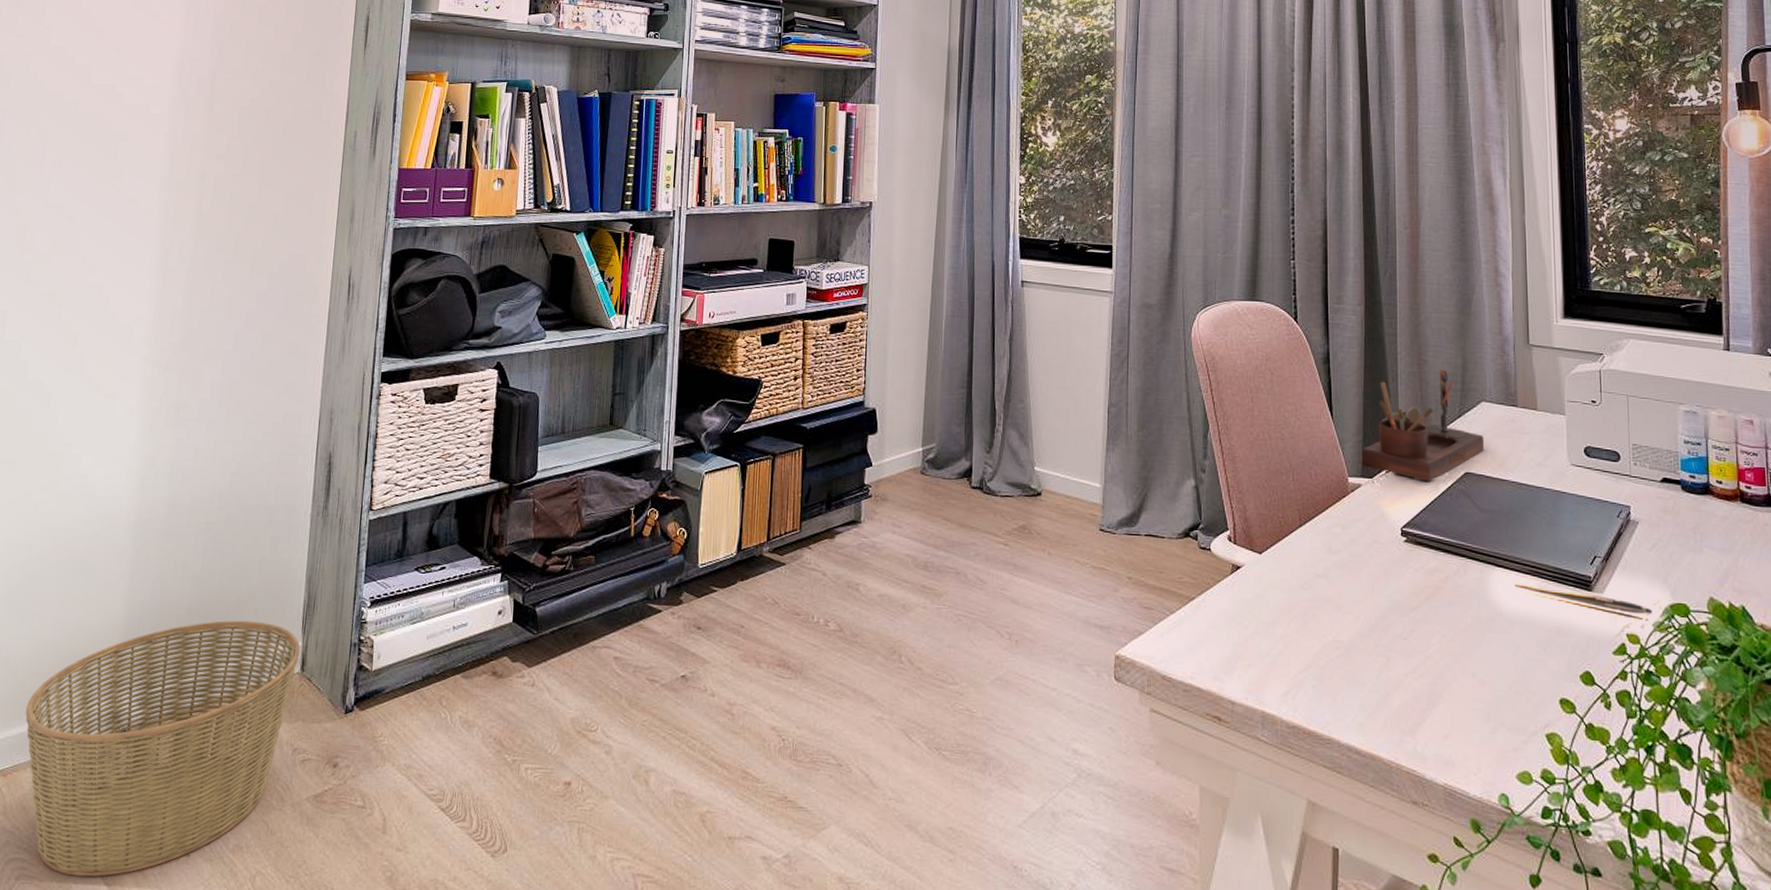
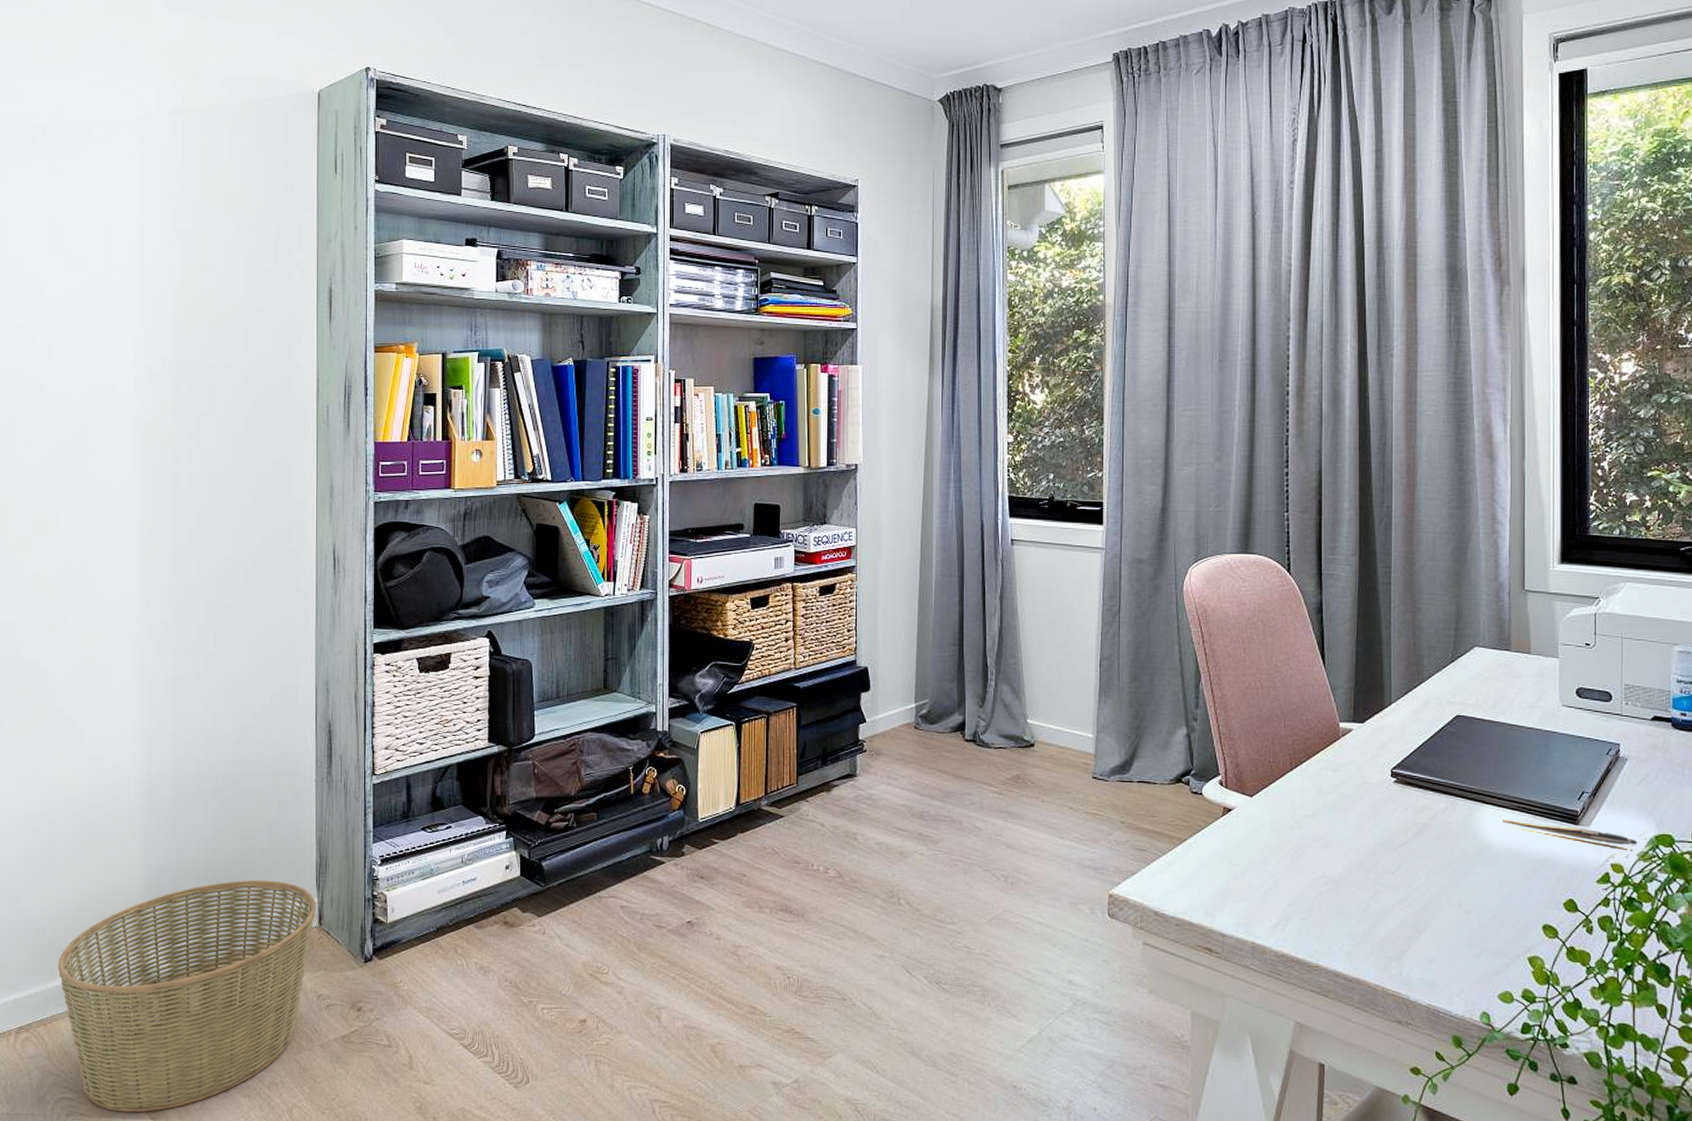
desk organizer: present [1362,369,1485,481] -> none [1354,616,1477,725]

